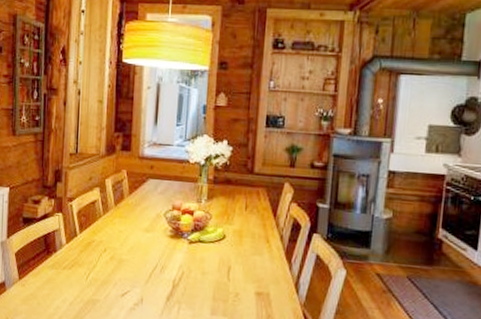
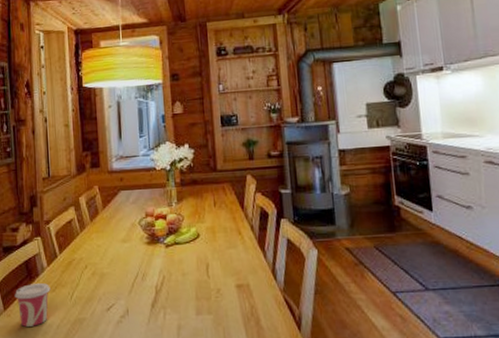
cup: none [30,258,67,300] -> present [14,283,51,327]

